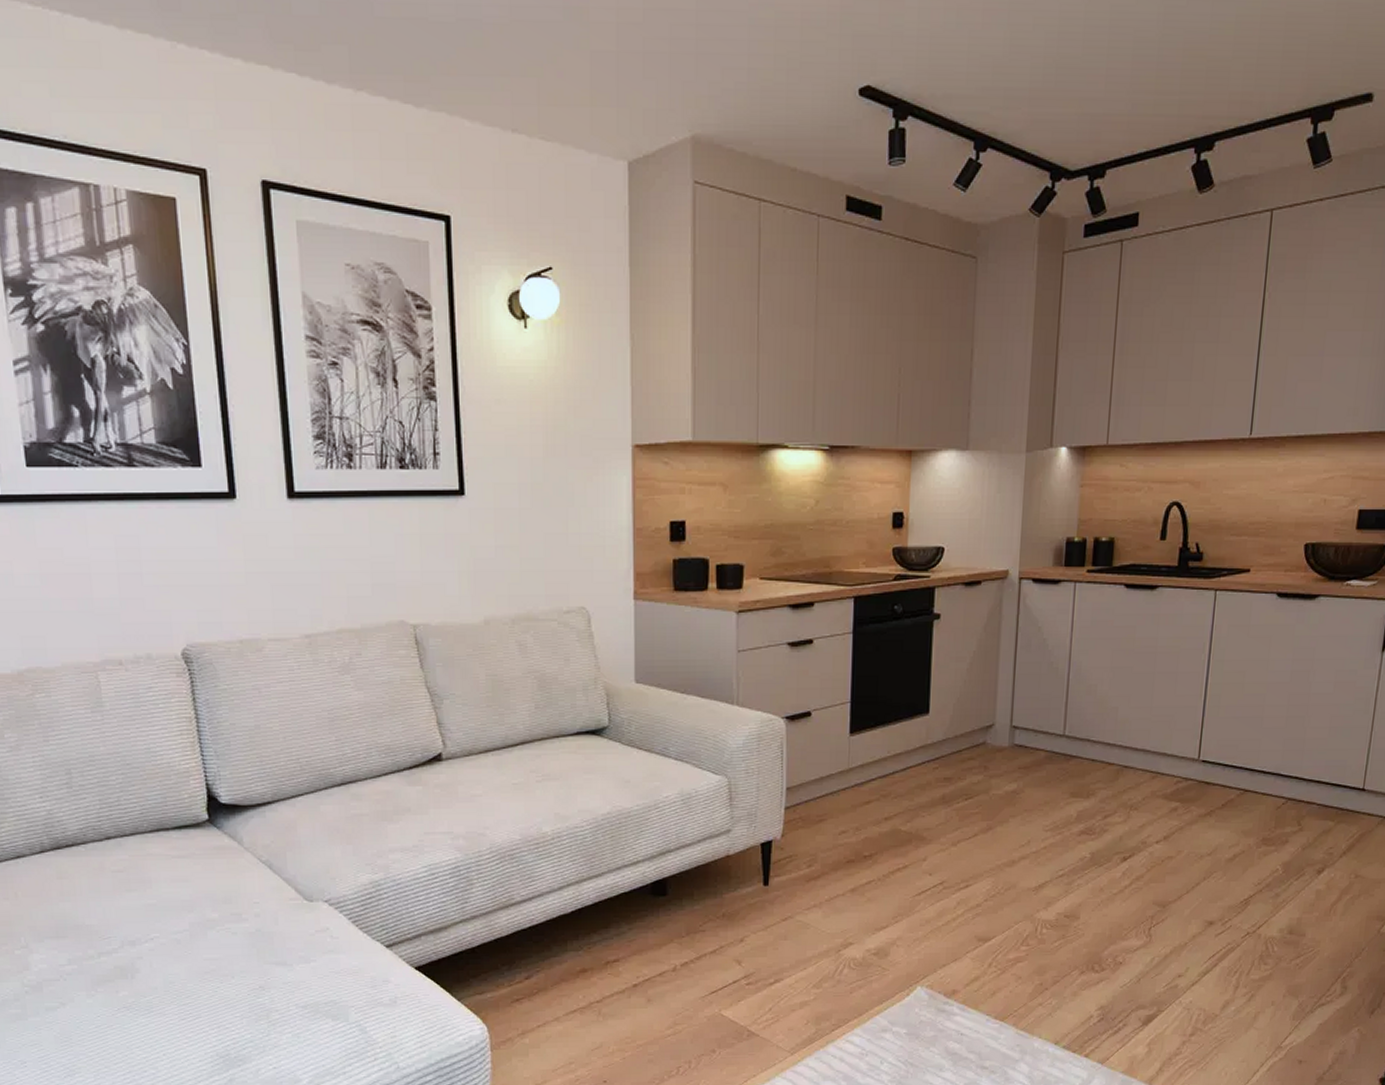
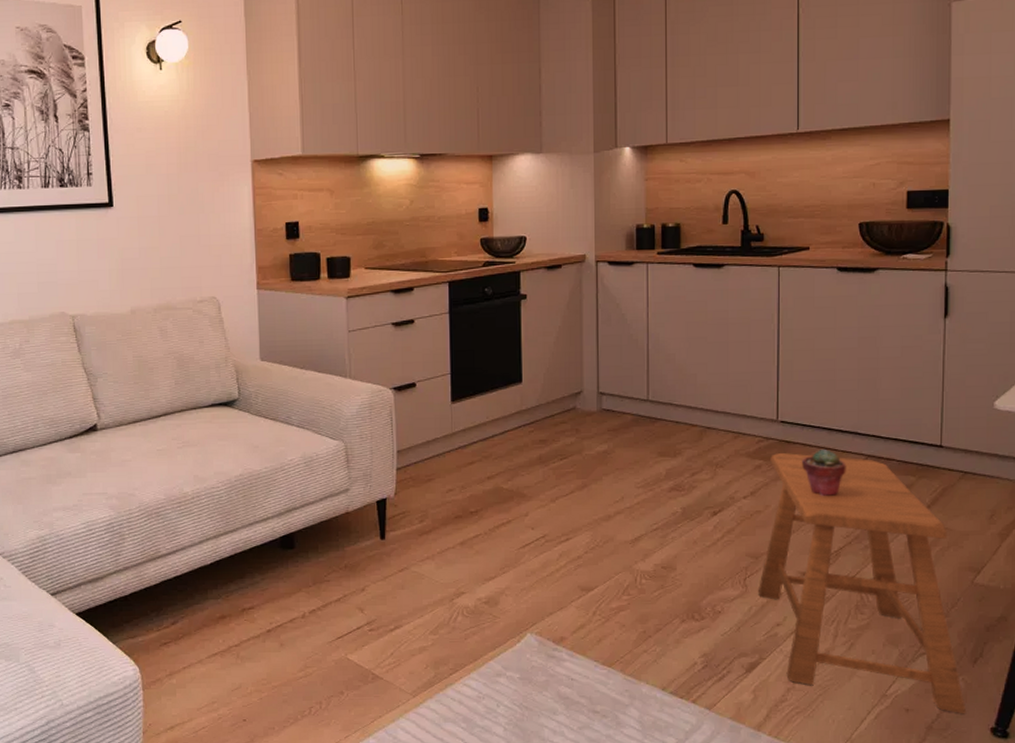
stool: none [1162,794,1360,1065] -> present [759,452,967,714]
potted succulent: none [1219,790,1265,842] -> present [801,448,846,497]

